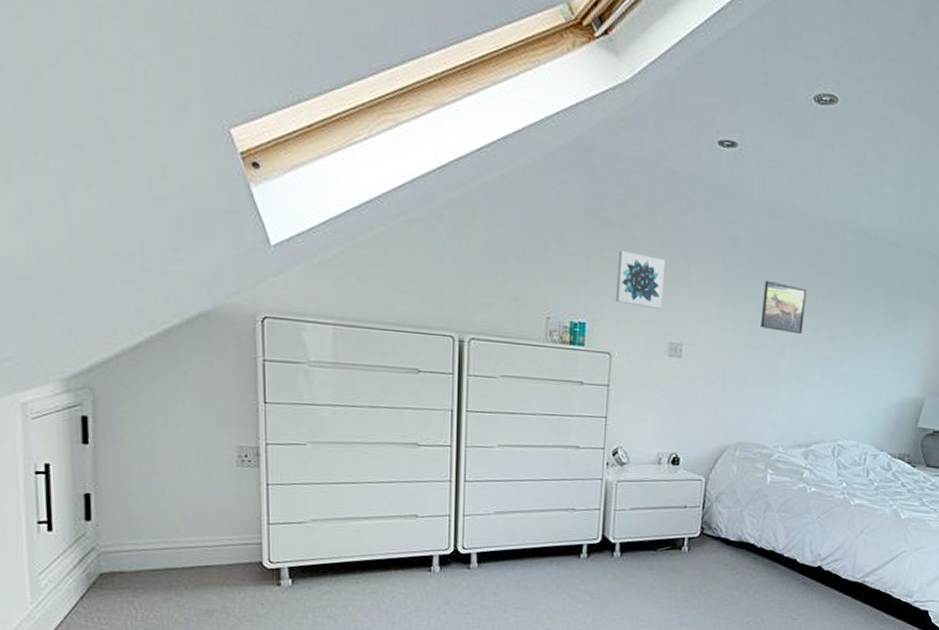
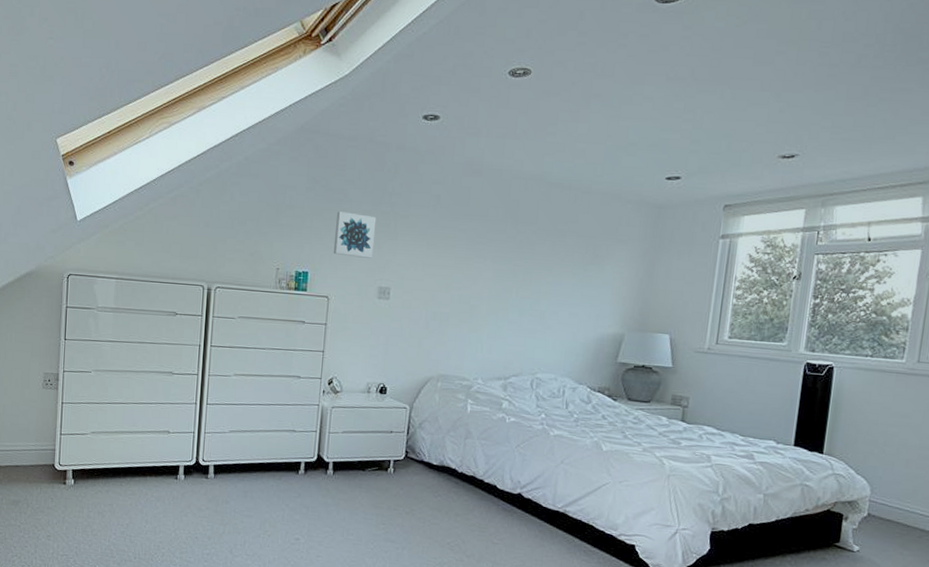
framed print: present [761,281,807,335] -> none [461,231,504,277]

